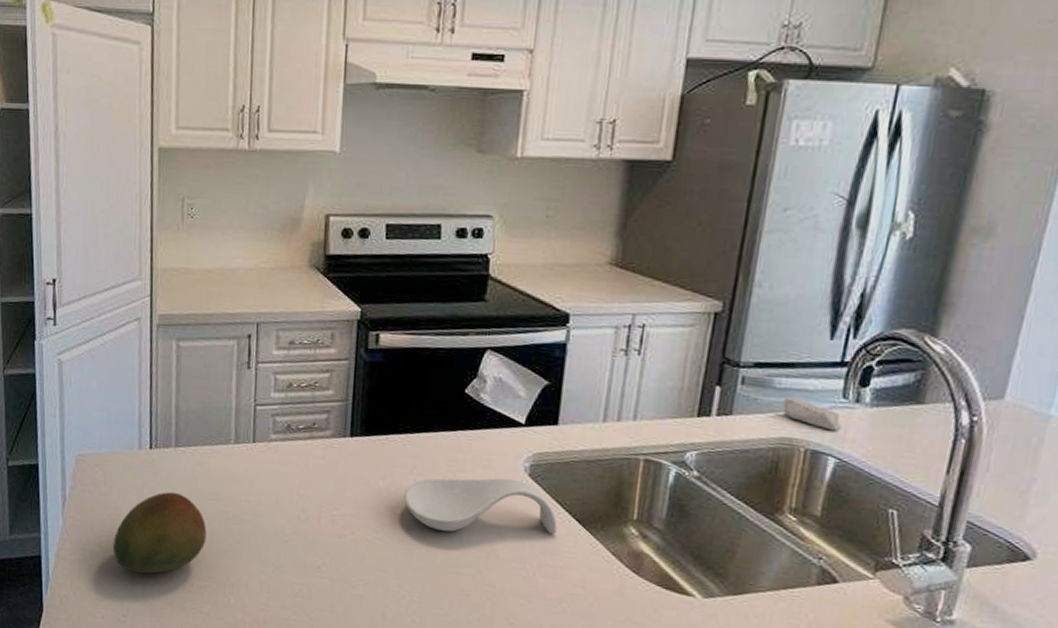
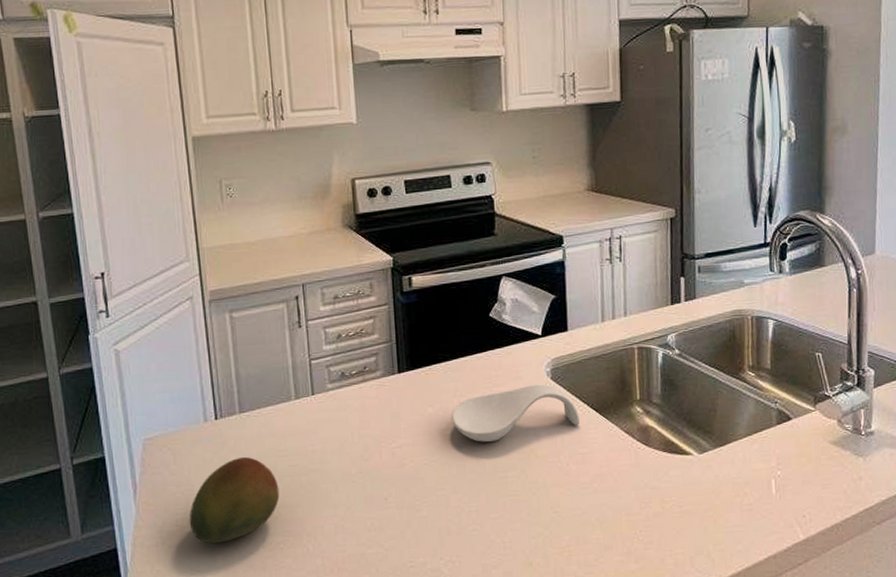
soap bar: present [783,397,841,431] -> none [730,276,772,299]

